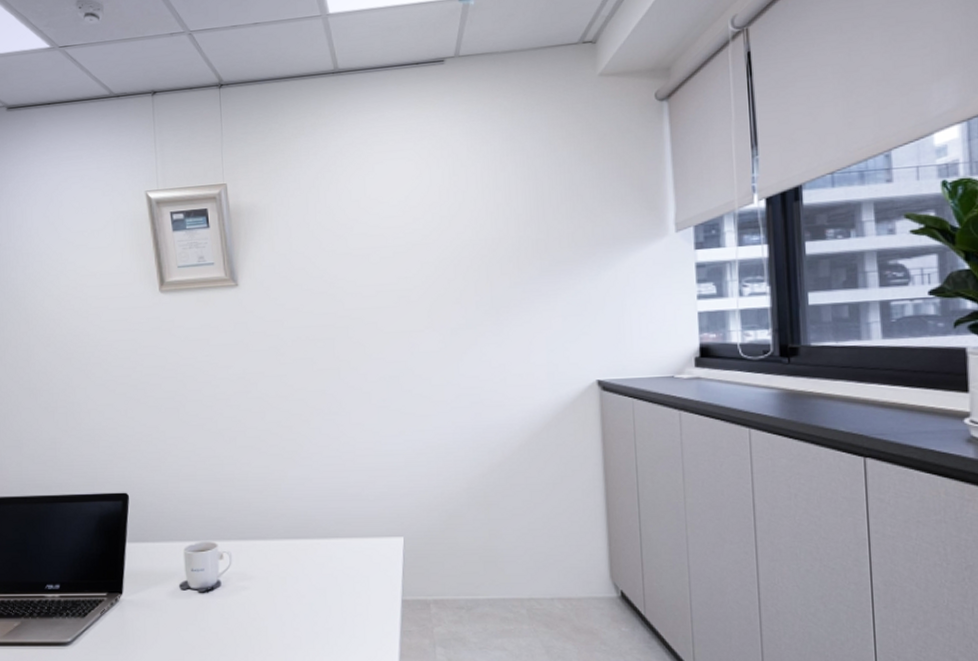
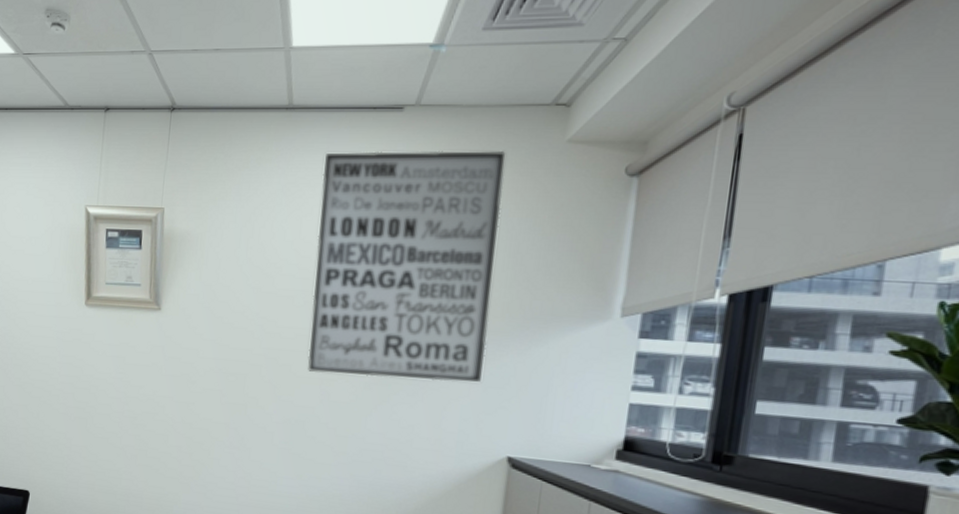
wall art: none [378,91,560,326] -> present [308,151,506,382]

